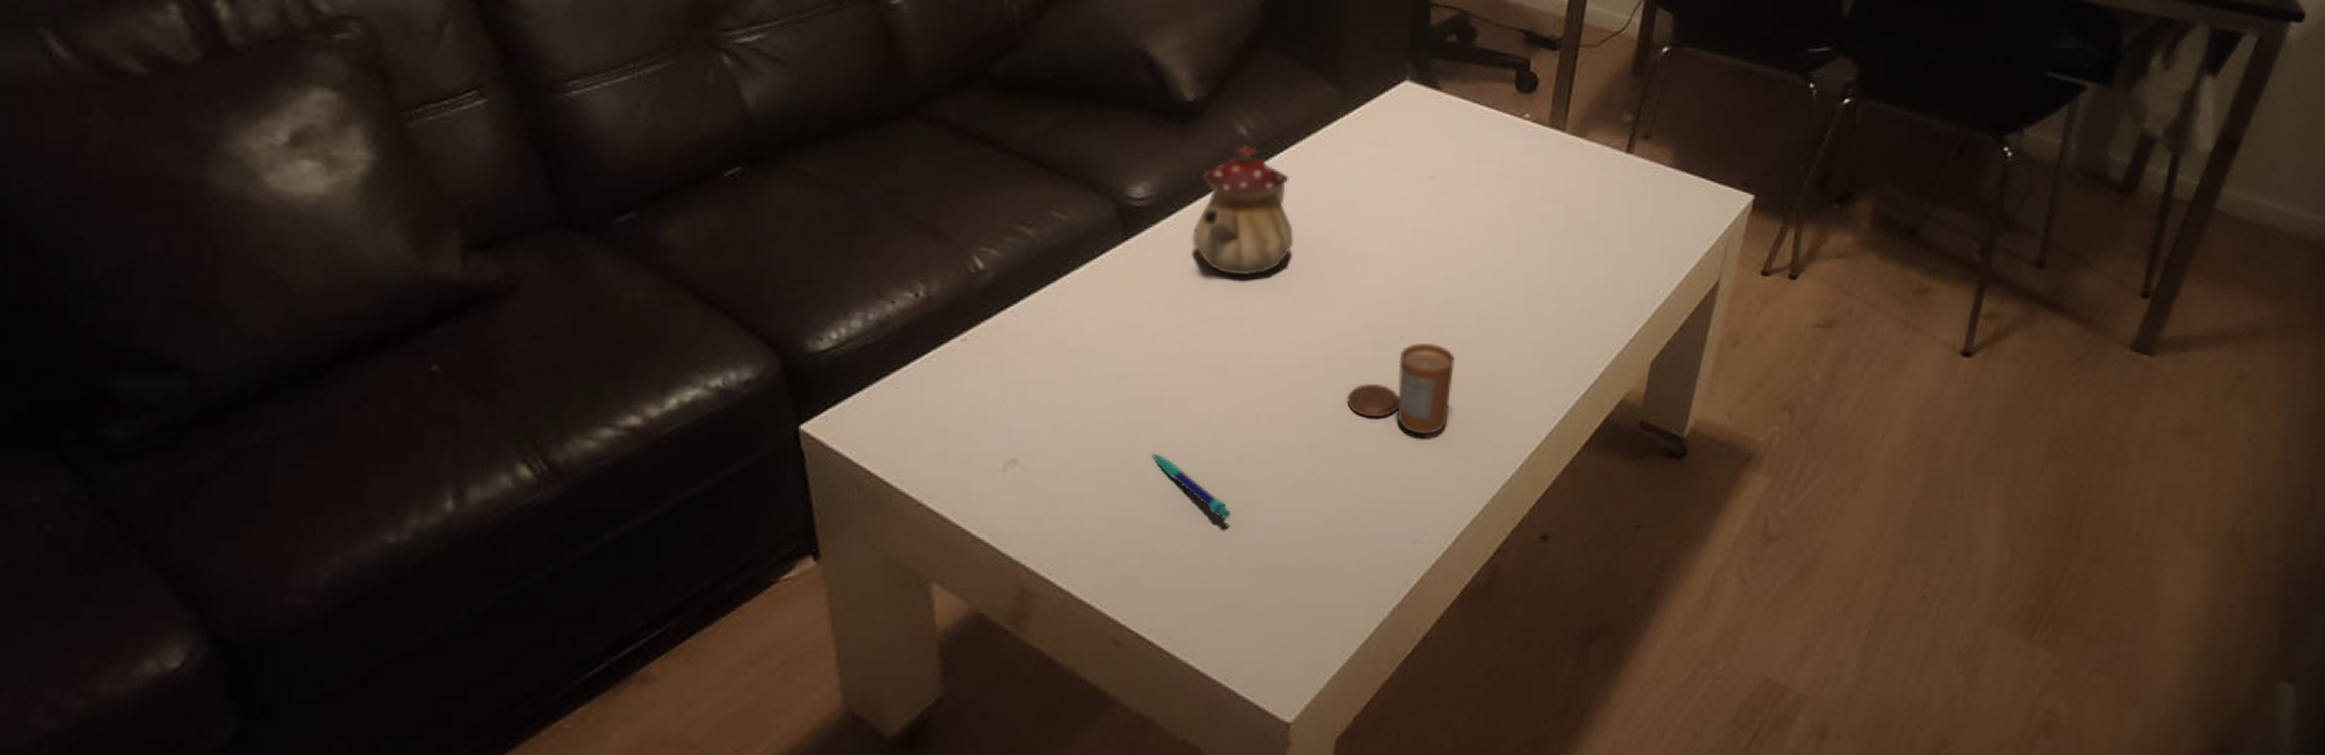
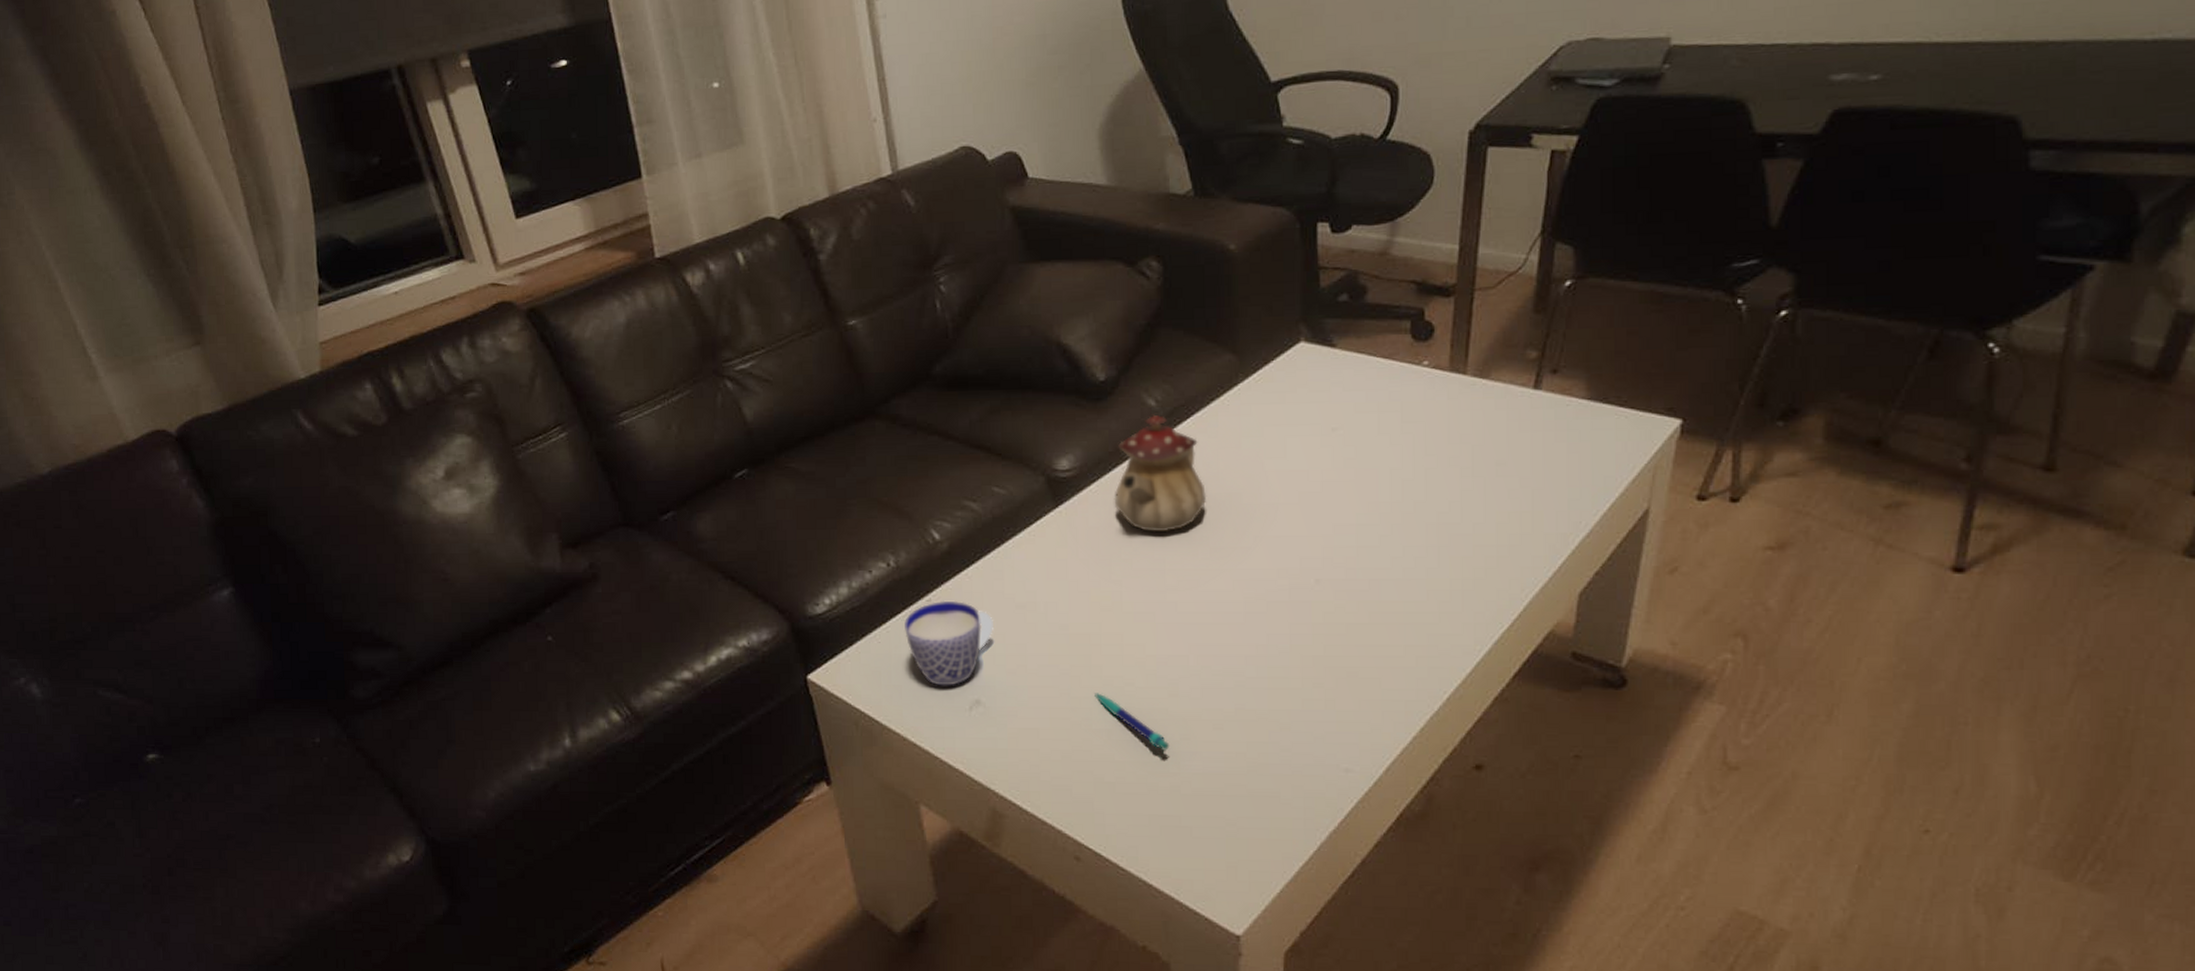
cup: none [930,340,1040,442] -> present [904,600,993,686]
candle: present [1346,343,1455,434] -> none [1268,584,1372,670]

